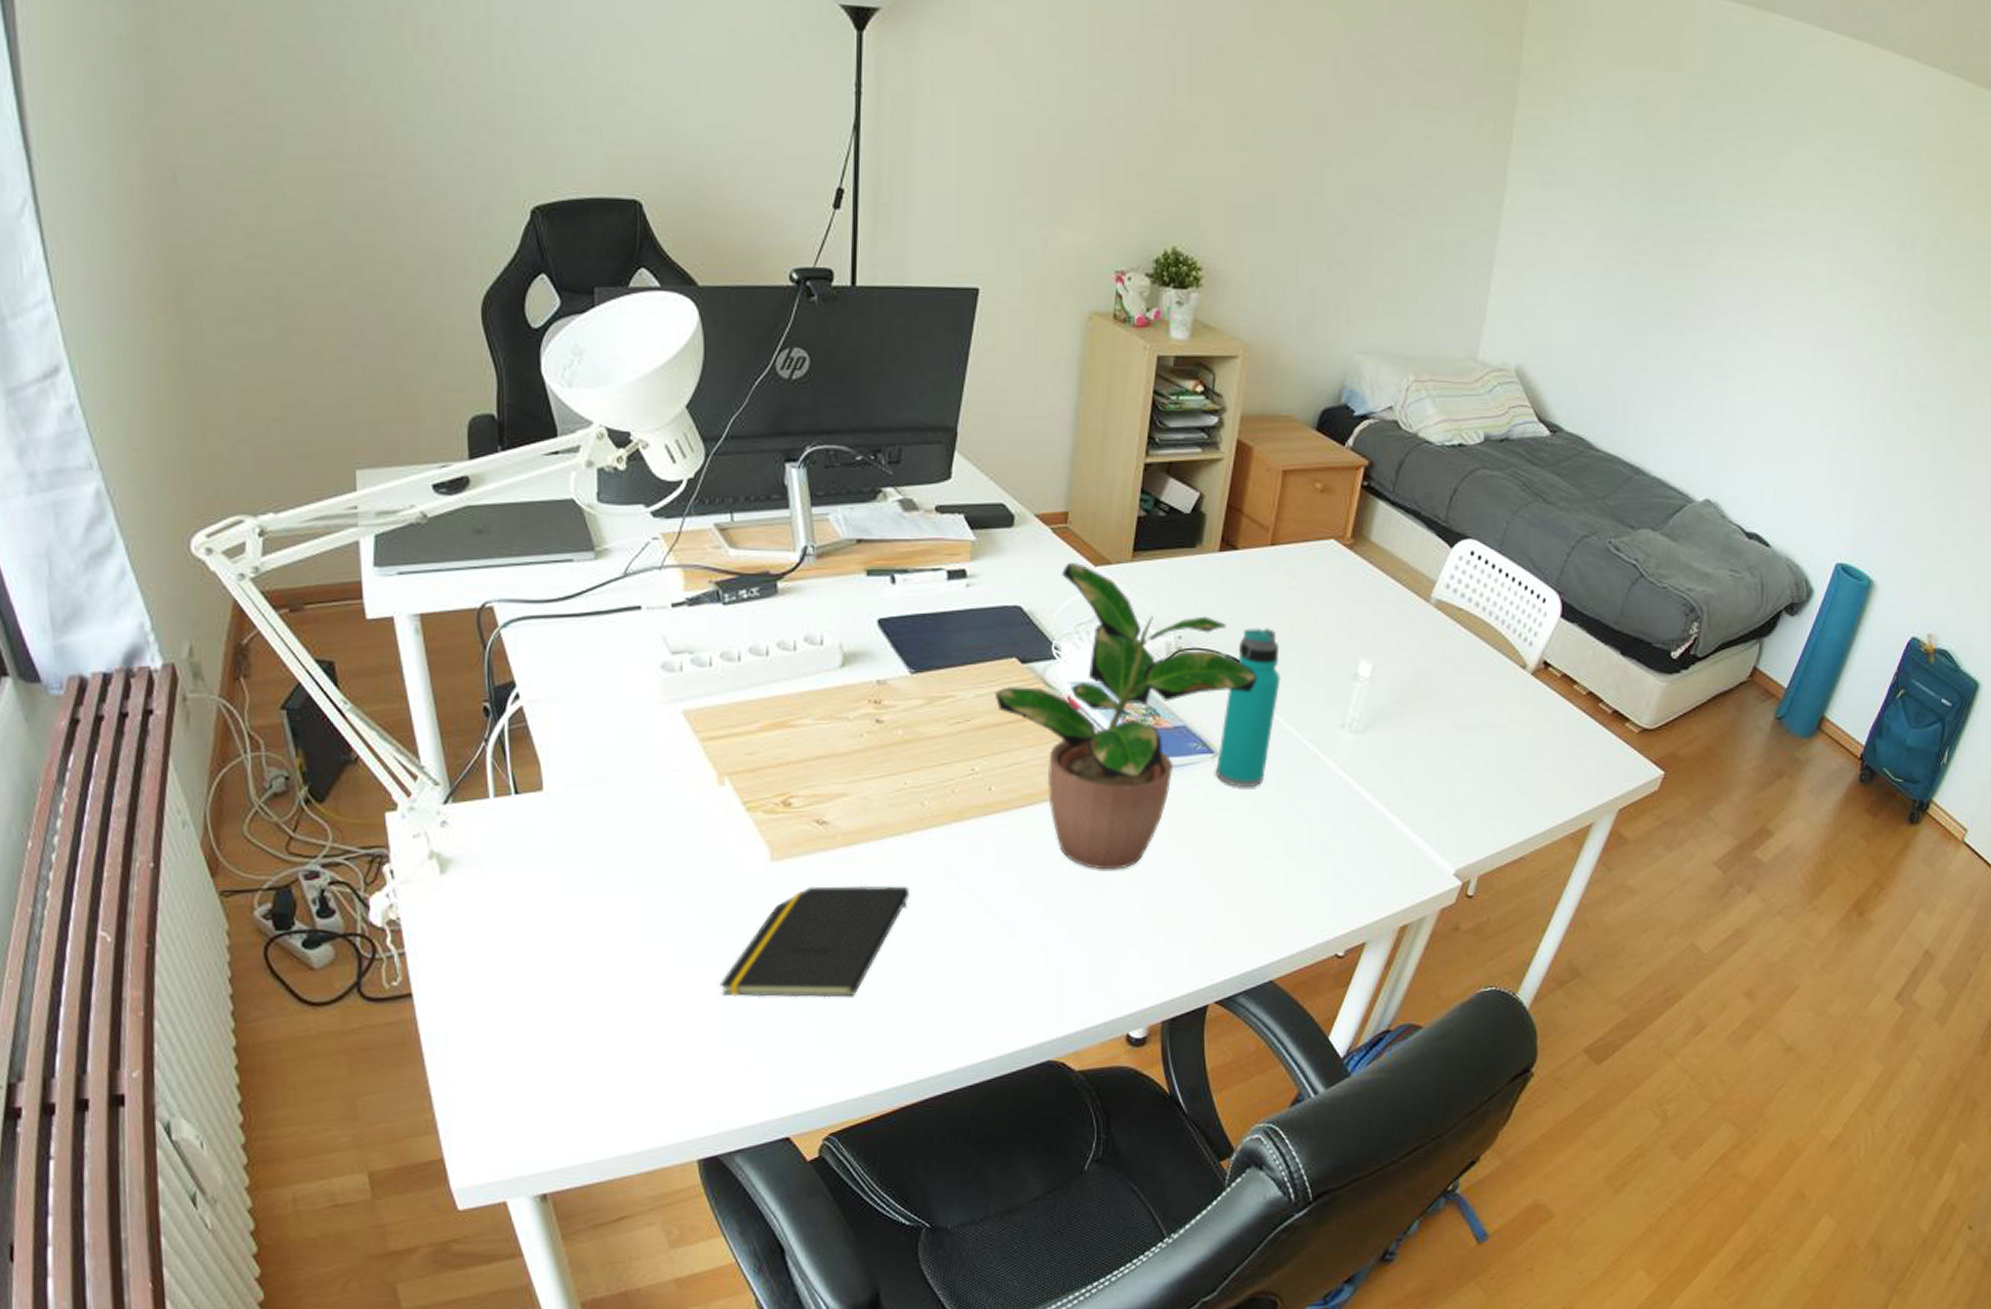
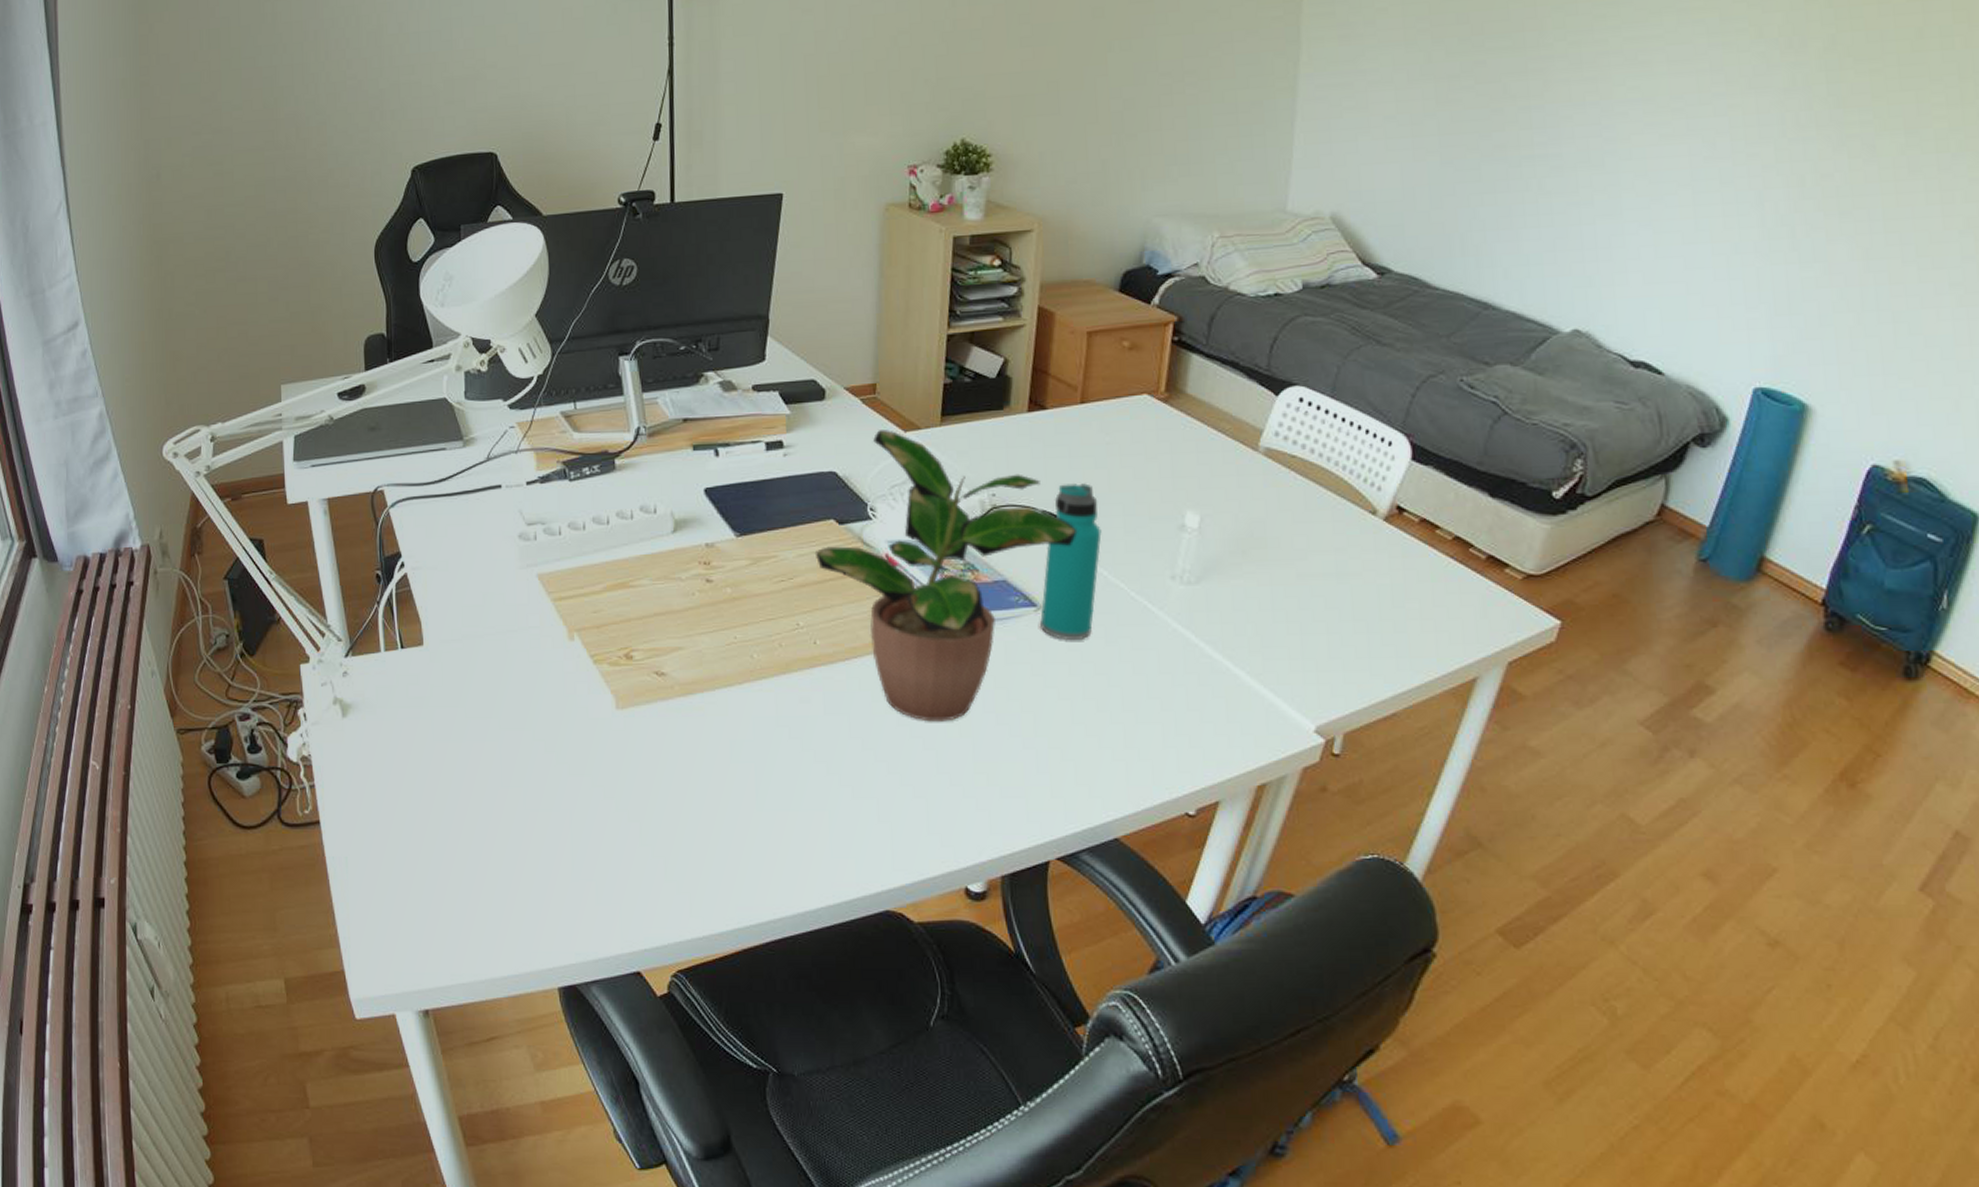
notepad: present [720,885,909,998] -> none [574,733,743,839]

